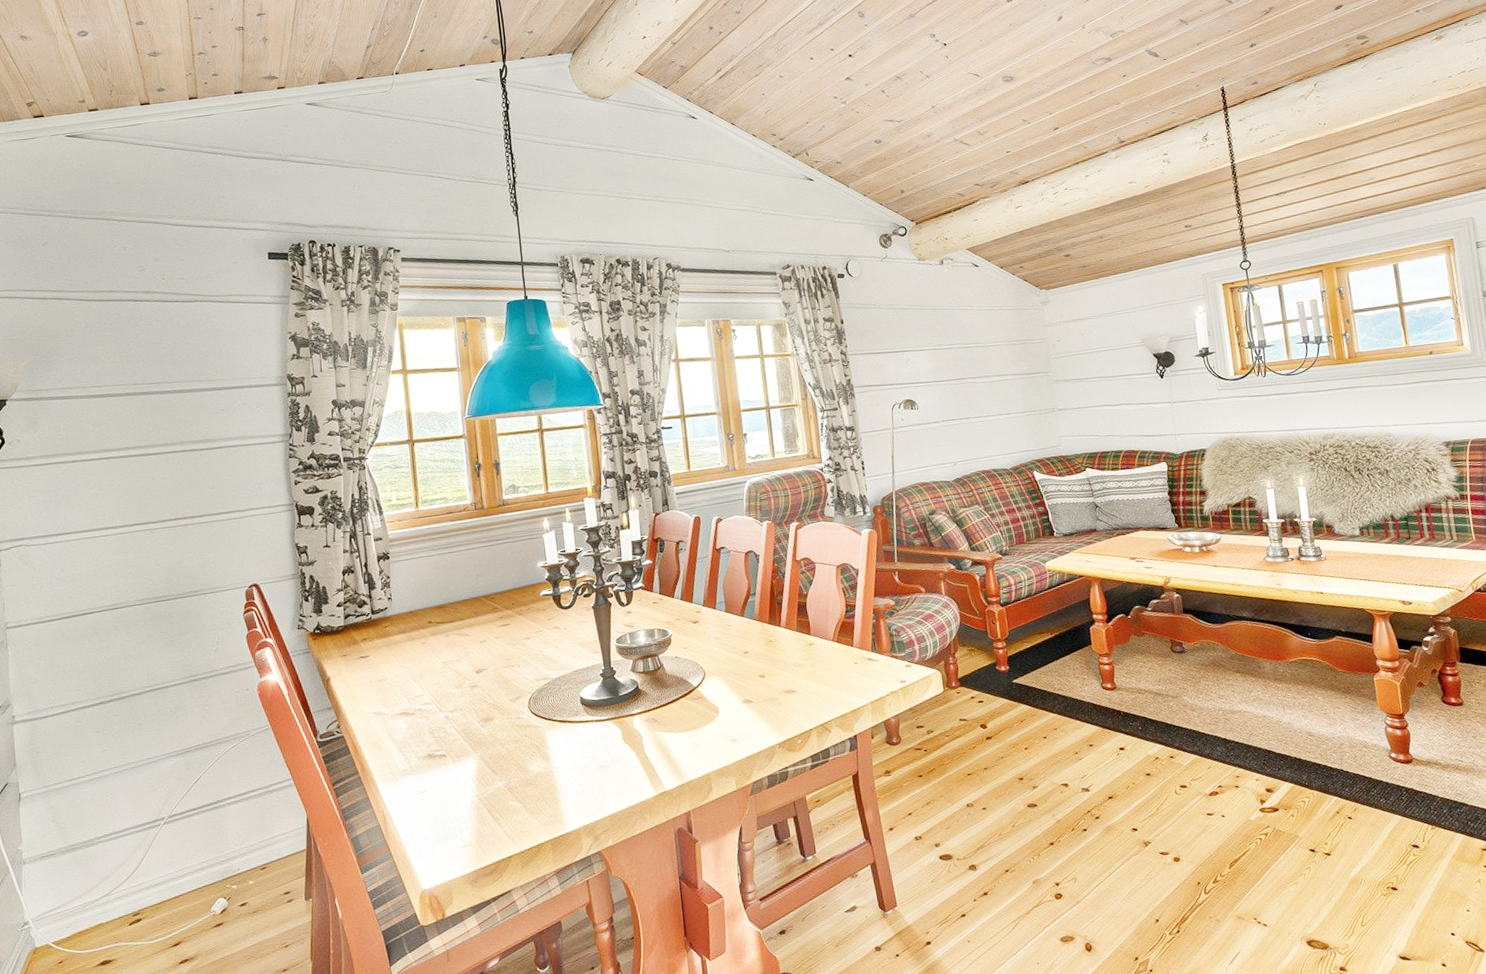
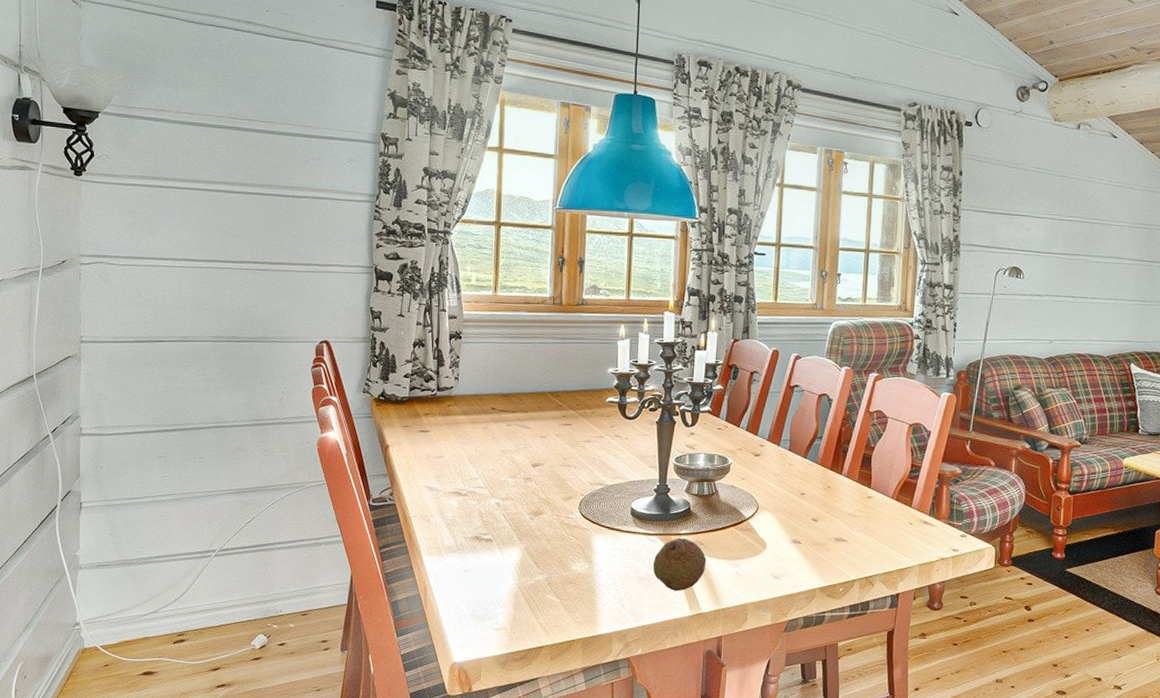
fruit: none [610,717,663,774] -> present [652,537,707,591]

